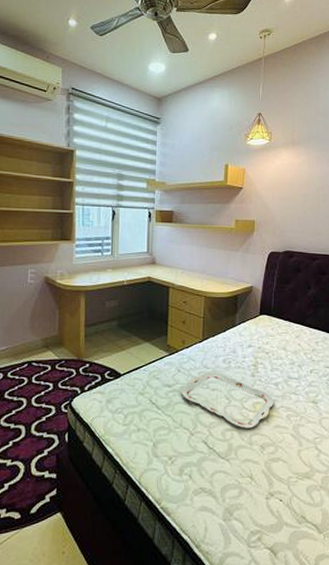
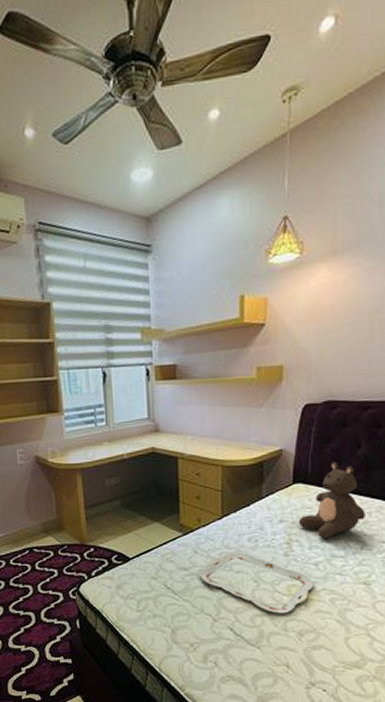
teddy bear: none [263,299,314,362] -> present [298,461,365,538]

